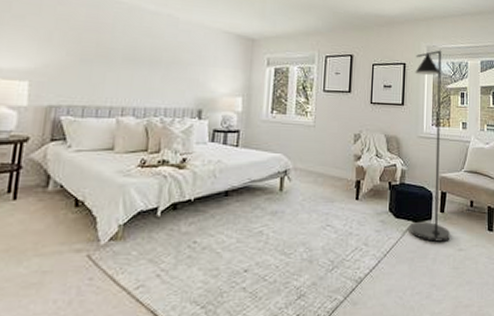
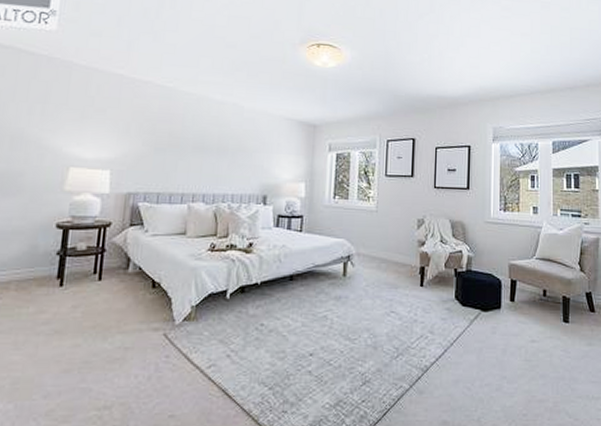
floor lamp: present [408,50,451,242] -> none [476,131,522,332]

